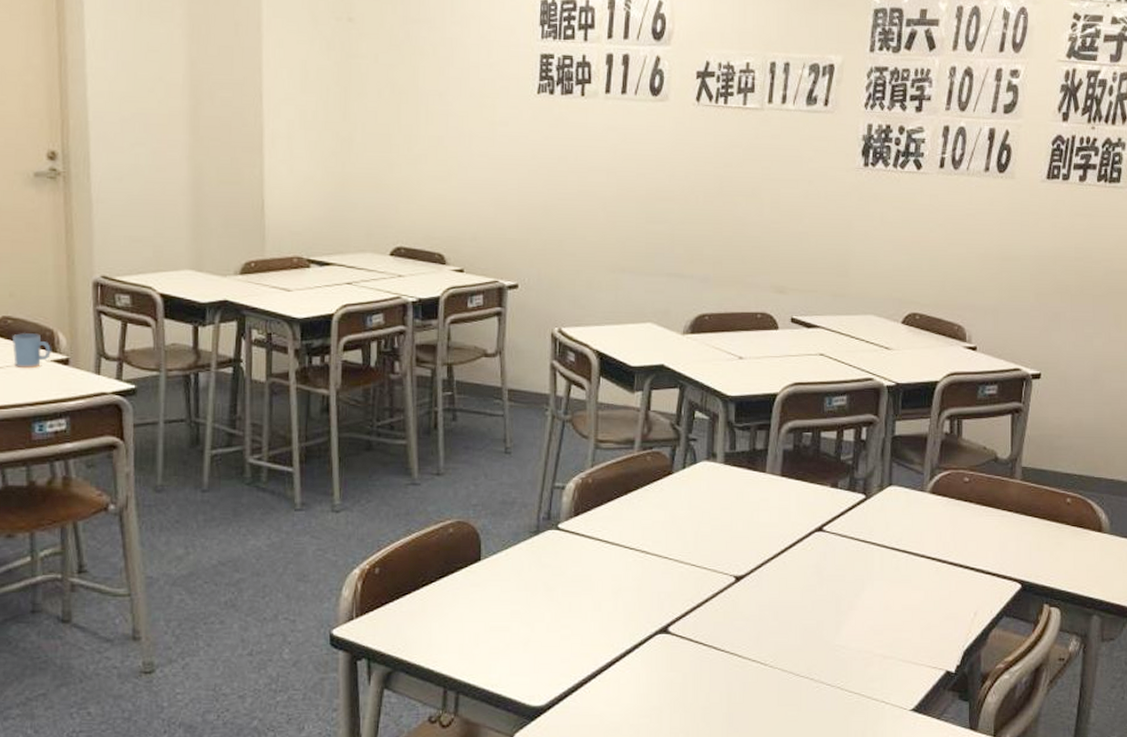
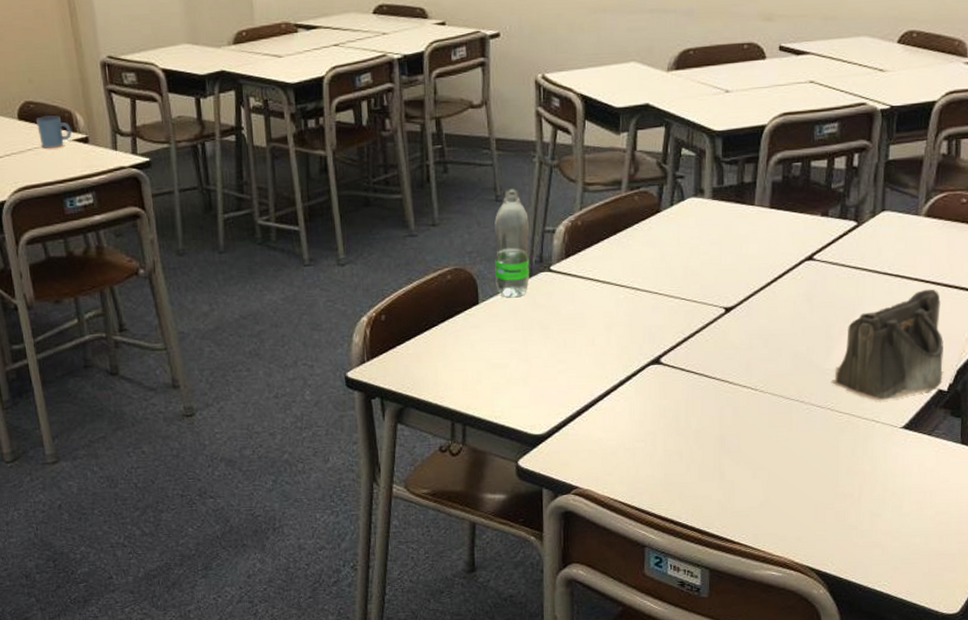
bottle: none [499,441,539,556] -> present [494,189,530,298]
saddlebag: none [840,566,951,681] -> present [831,289,944,401]

